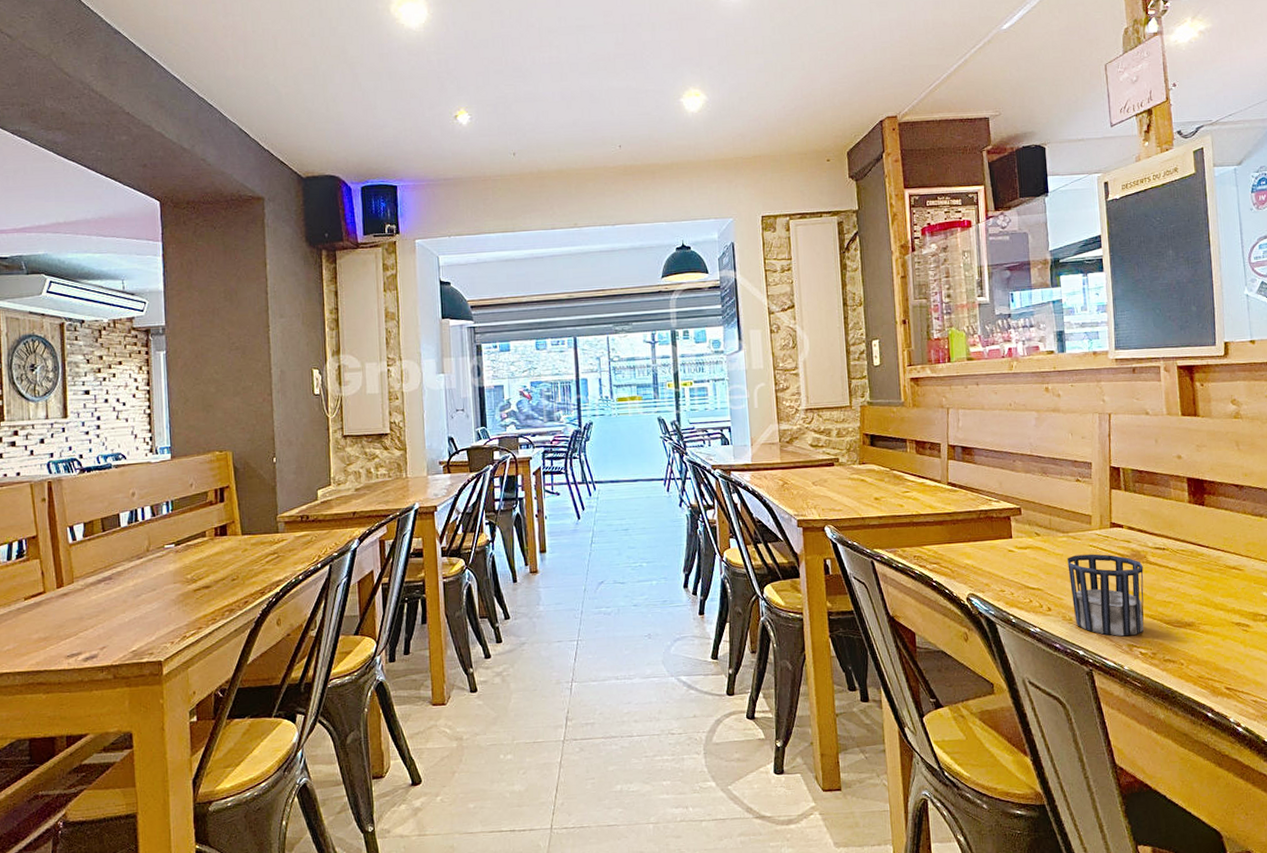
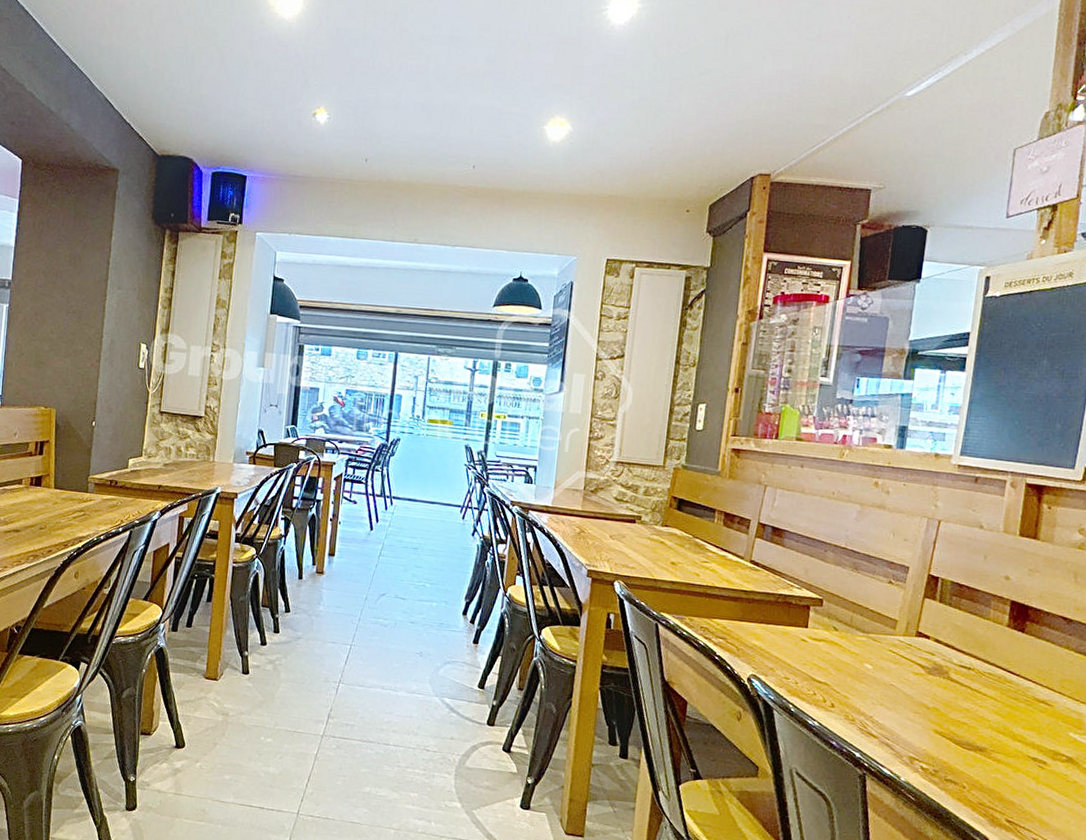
cup: present [1067,554,1144,637] -> none [858,657,943,749]

